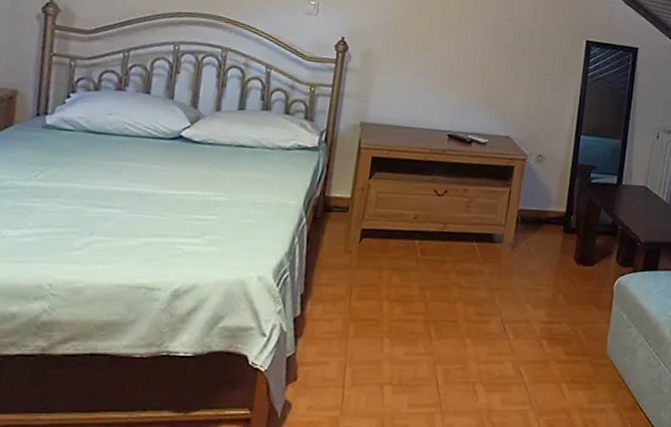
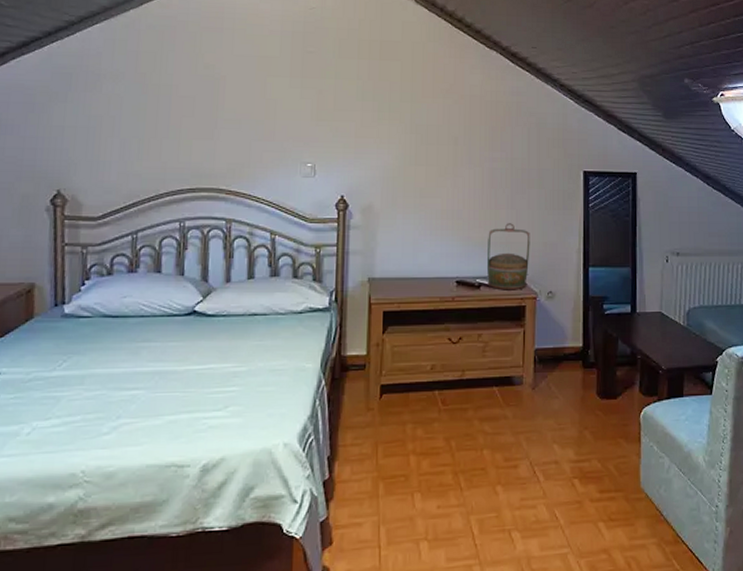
decorative basket: none [479,83,527,150] -> present [487,223,530,290]

